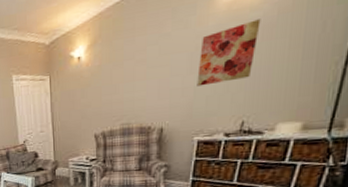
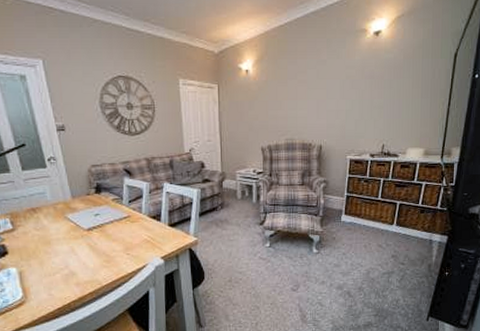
wall art: present [197,19,261,87] -> none [348,60,392,111]

